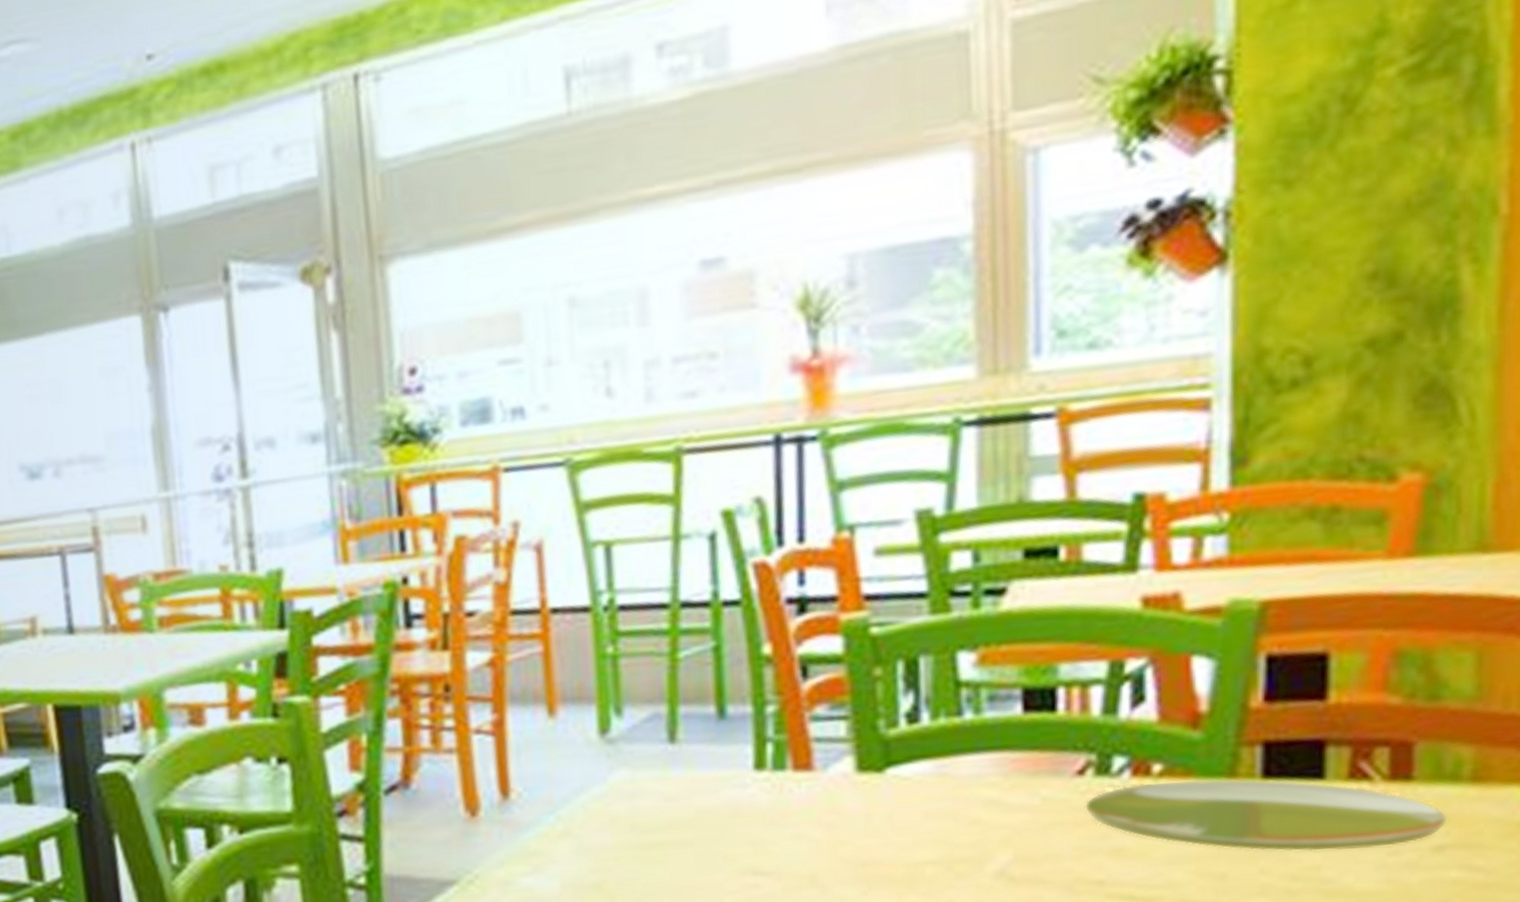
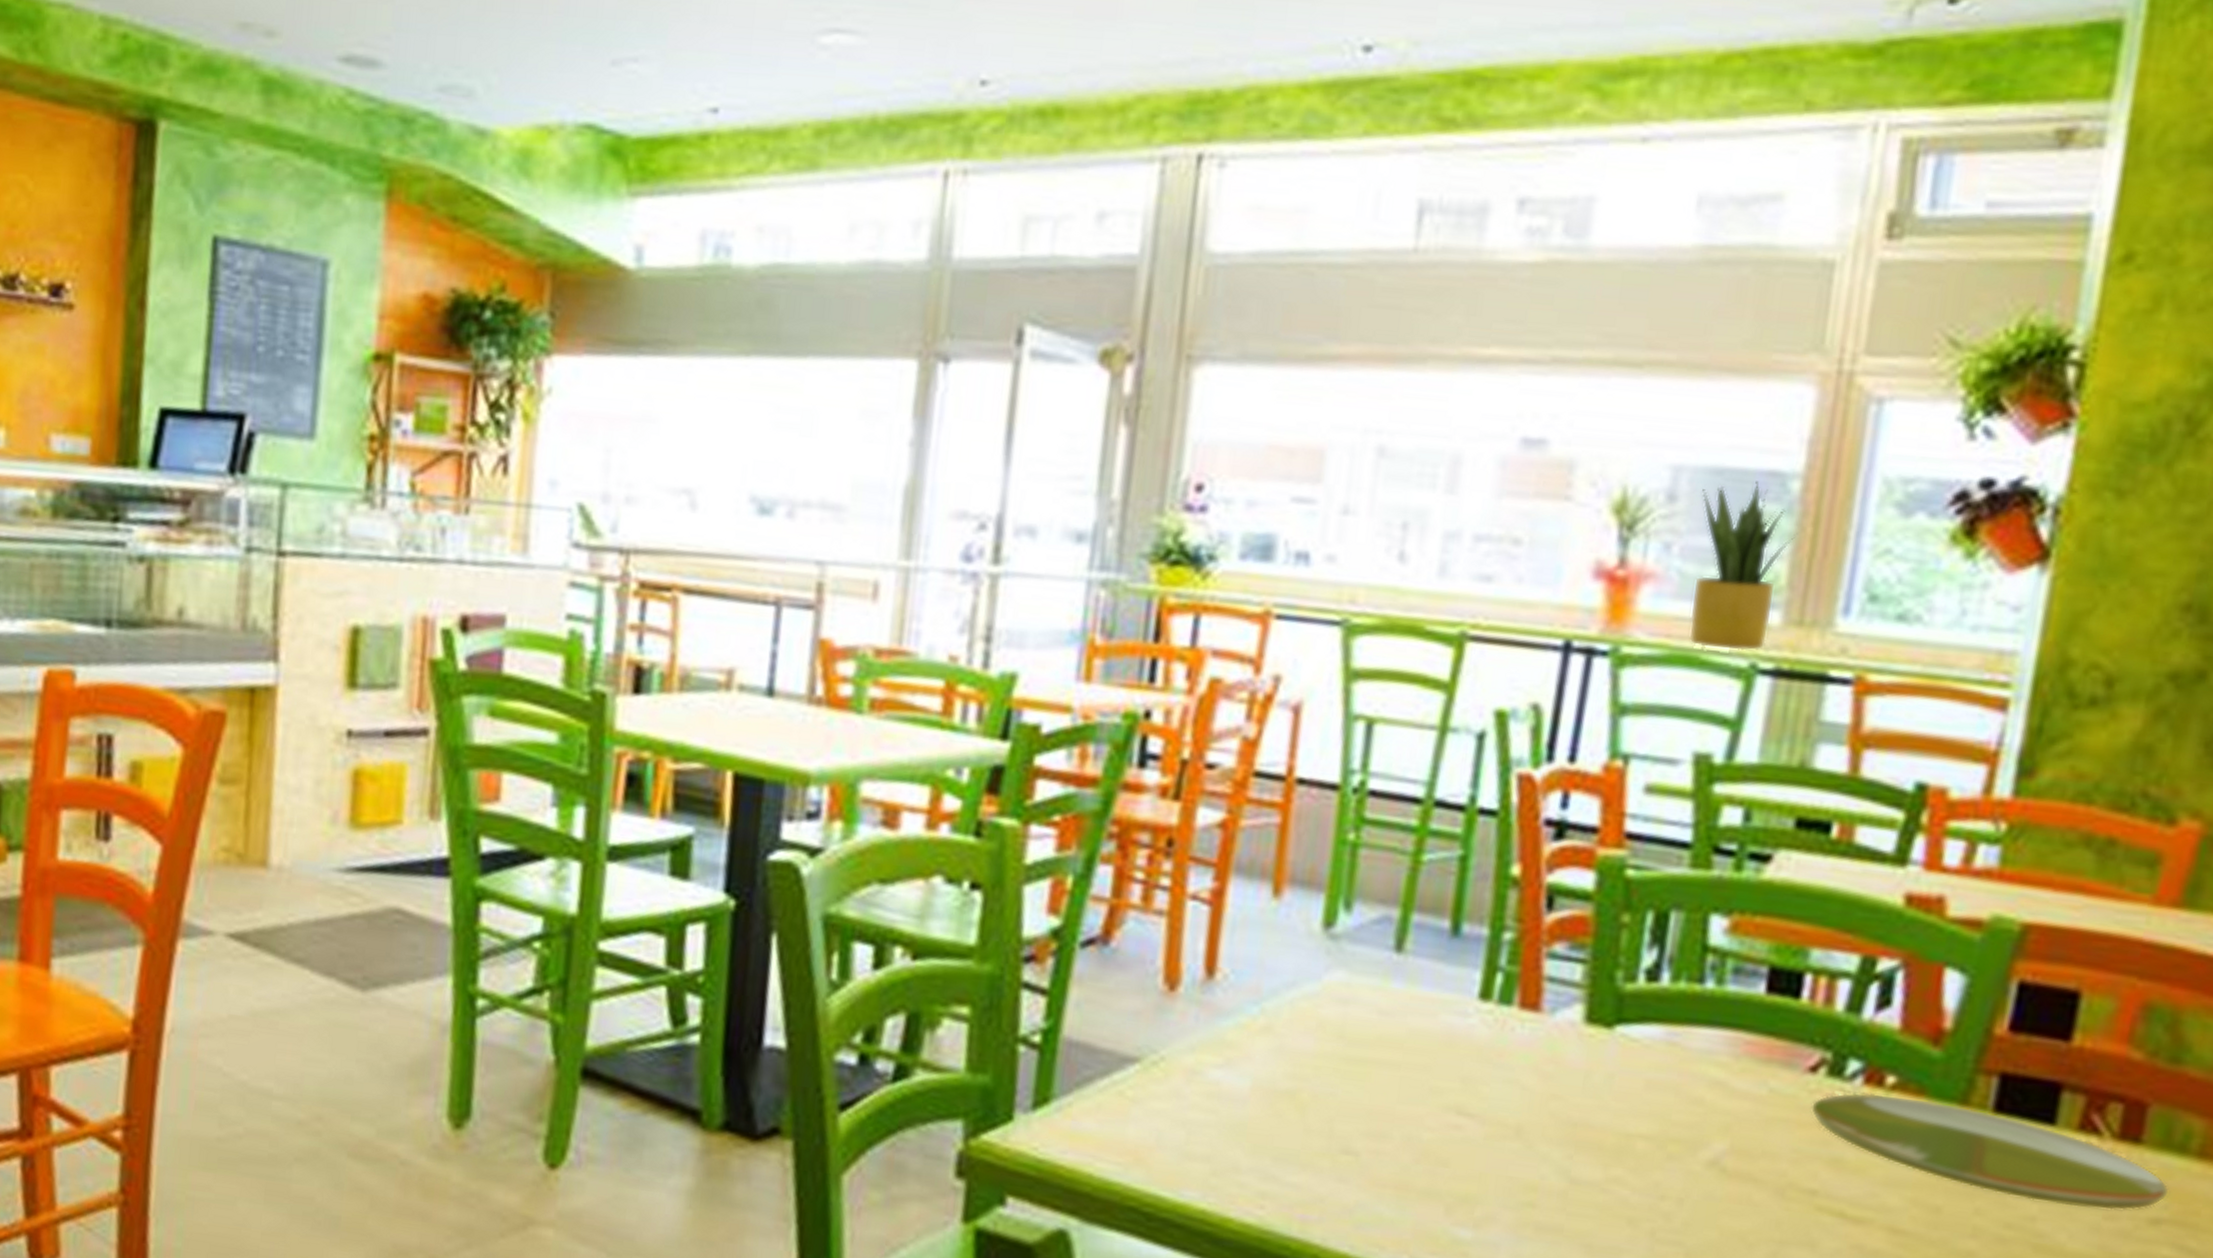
planter: none [879,250,978,414] -> present [1688,481,1798,651]

